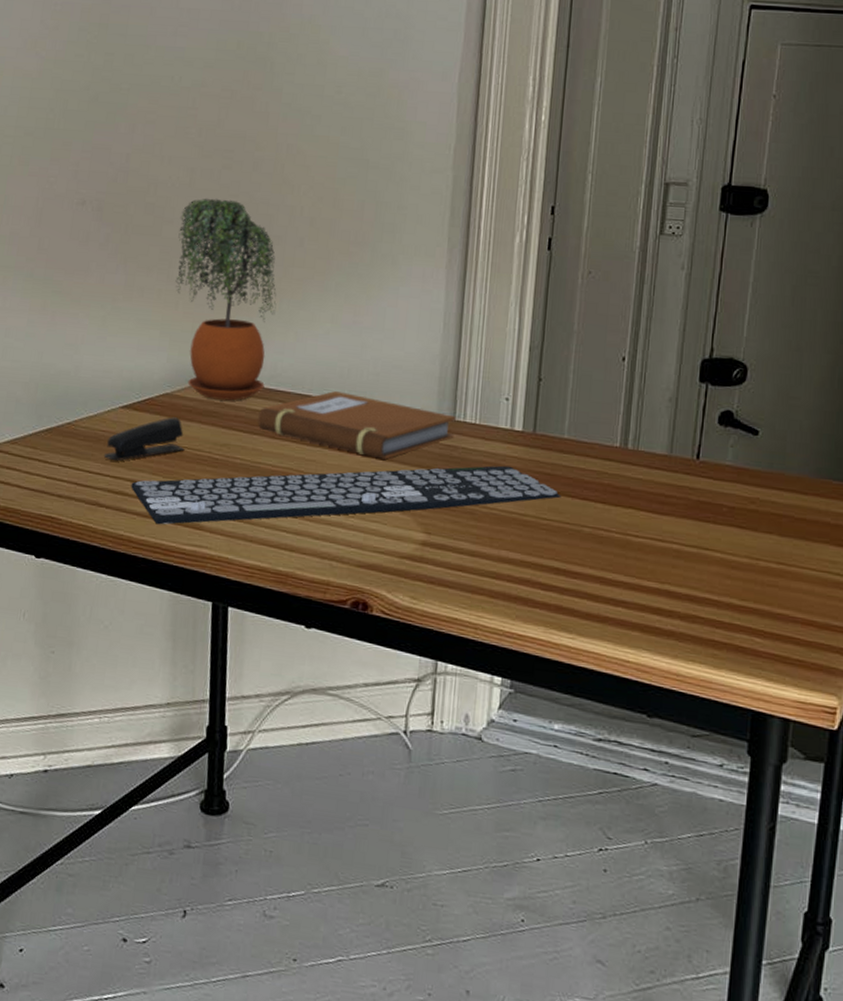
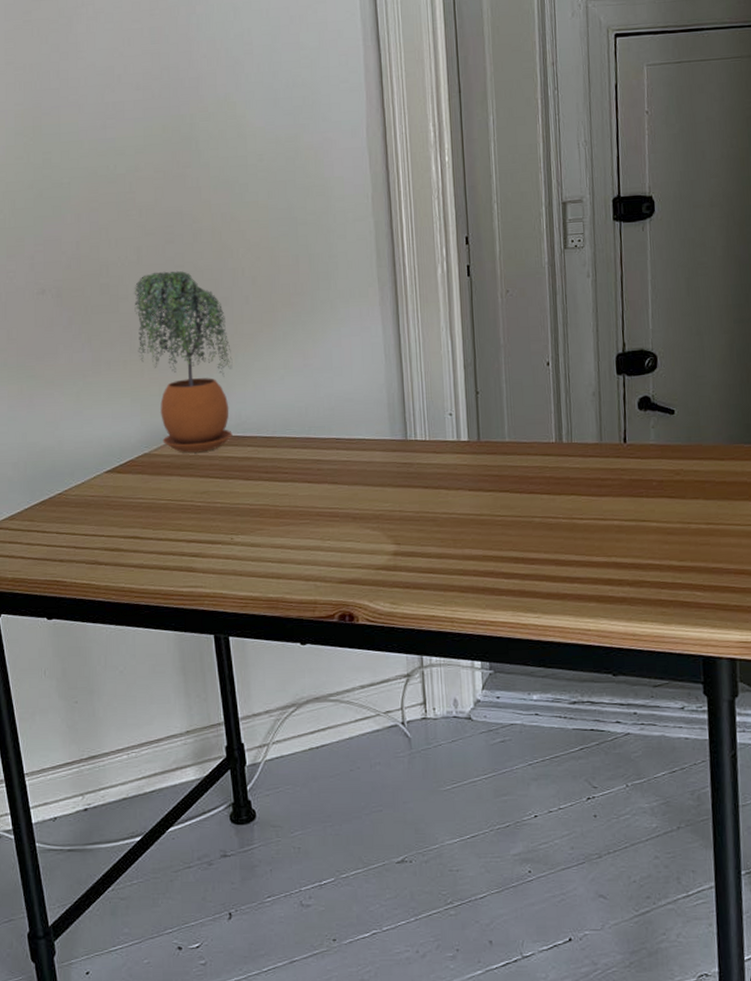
stapler: present [103,417,185,461] -> none [95,474,169,522]
keyboard: present [131,465,562,525] -> none [125,473,511,573]
notebook: present [257,390,456,460] -> none [231,429,409,484]

